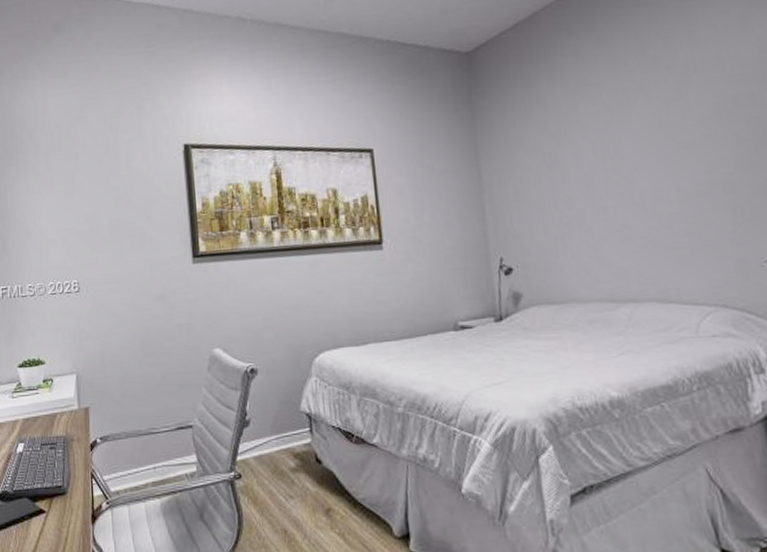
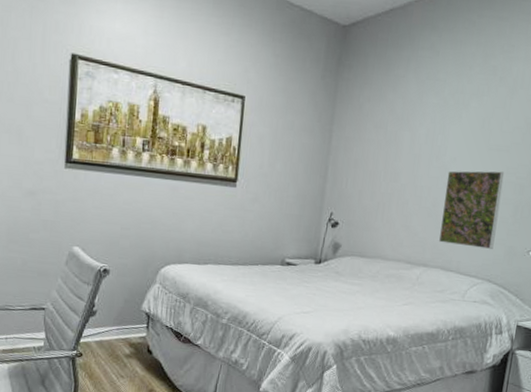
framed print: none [632,171,718,270] -> present [438,170,505,249]

